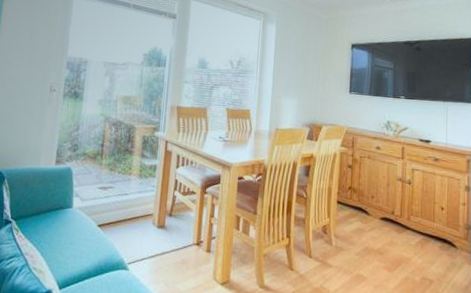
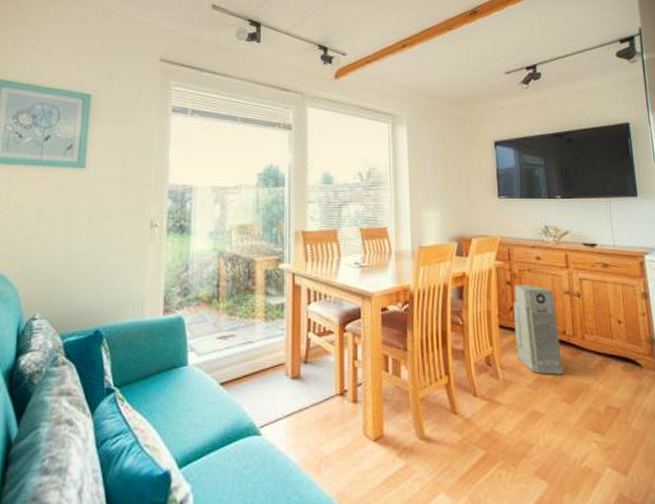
air purifier: none [350,168,389,247] -> present [512,284,564,375]

